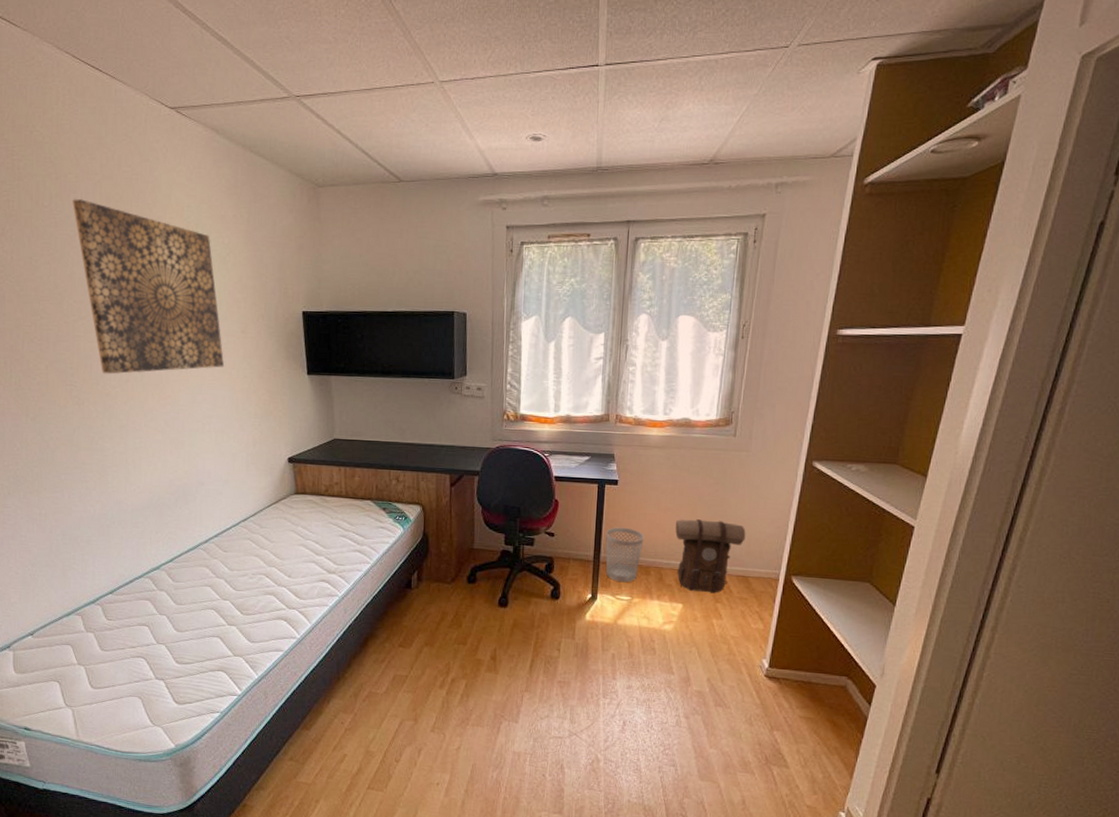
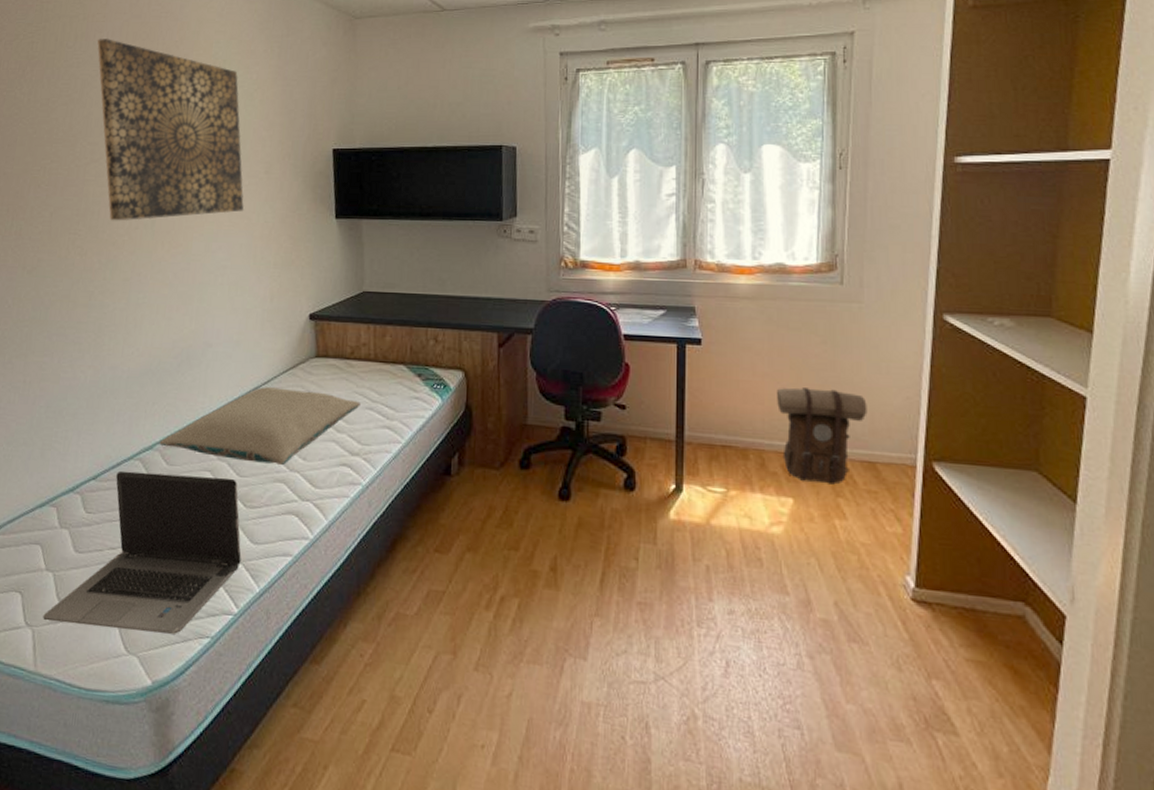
laptop computer: none [80,586,241,711] -> present [43,470,242,634]
pillow: none [165,518,335,581] -> present [159,387,361,465]
wastebasket: present [605,527,644,583] -> none [690,397,738,470]

